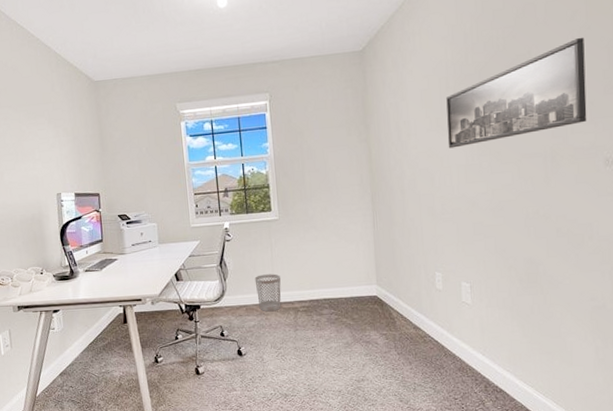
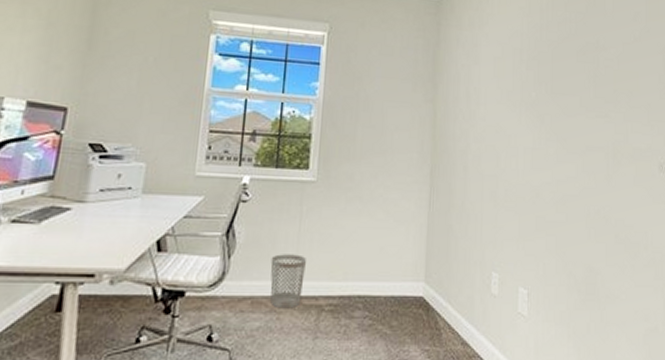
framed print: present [446,37,587,149] -> none [516,38,645,128]

